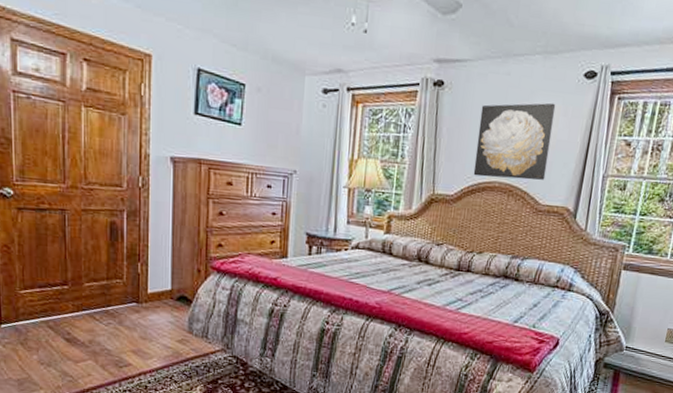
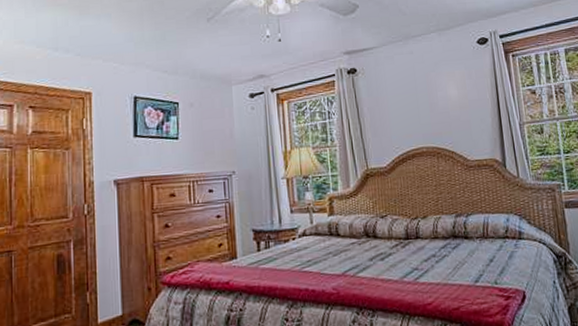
wall art: present [473,103,556,180] -> none [394,69,468,146]

